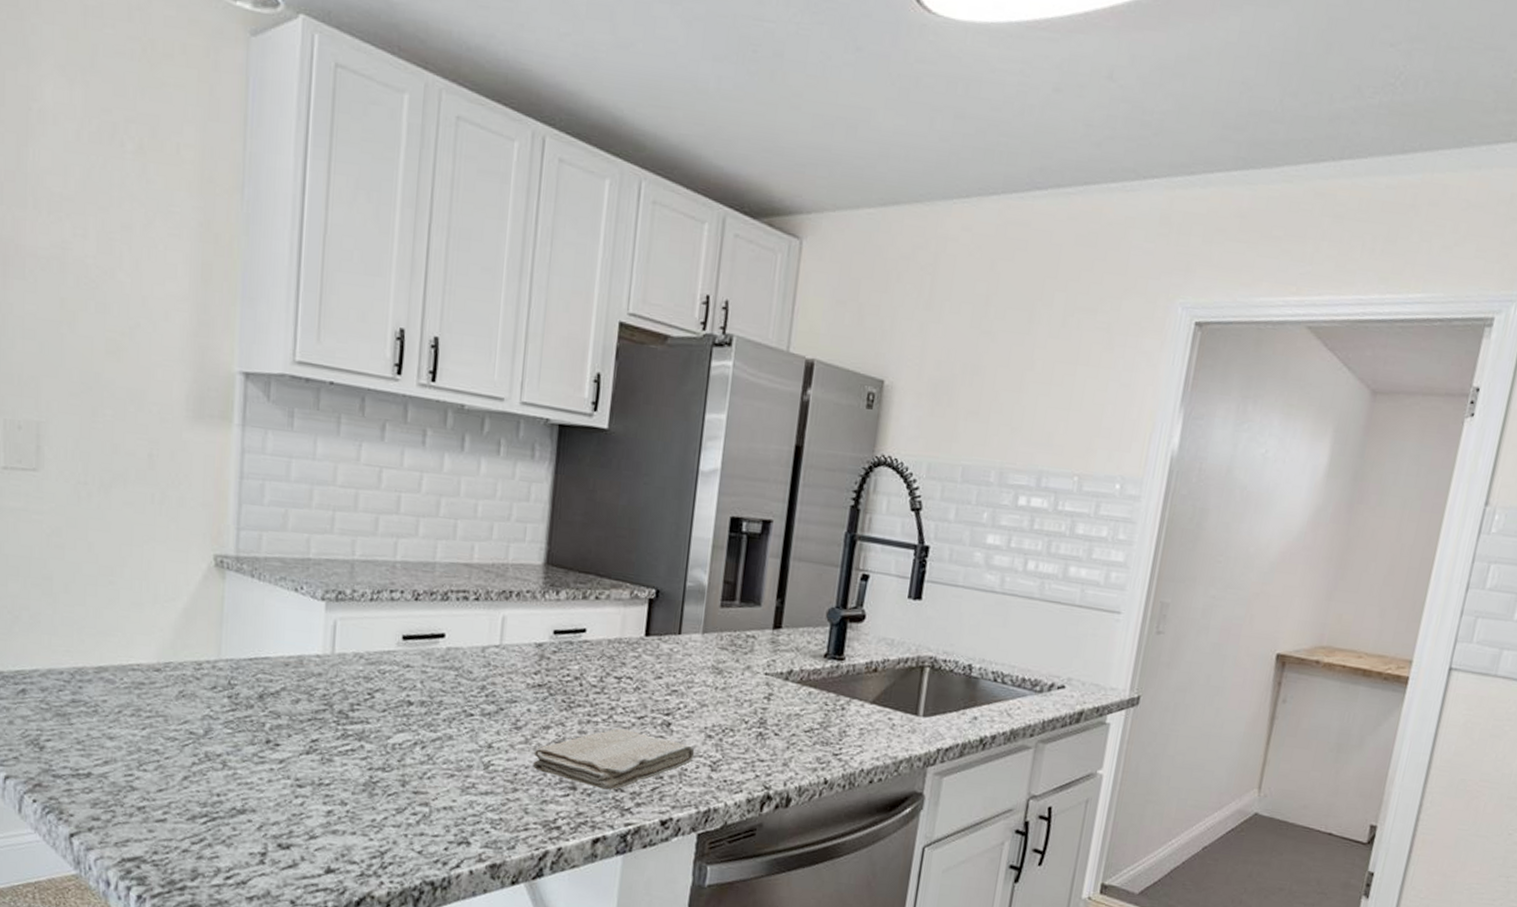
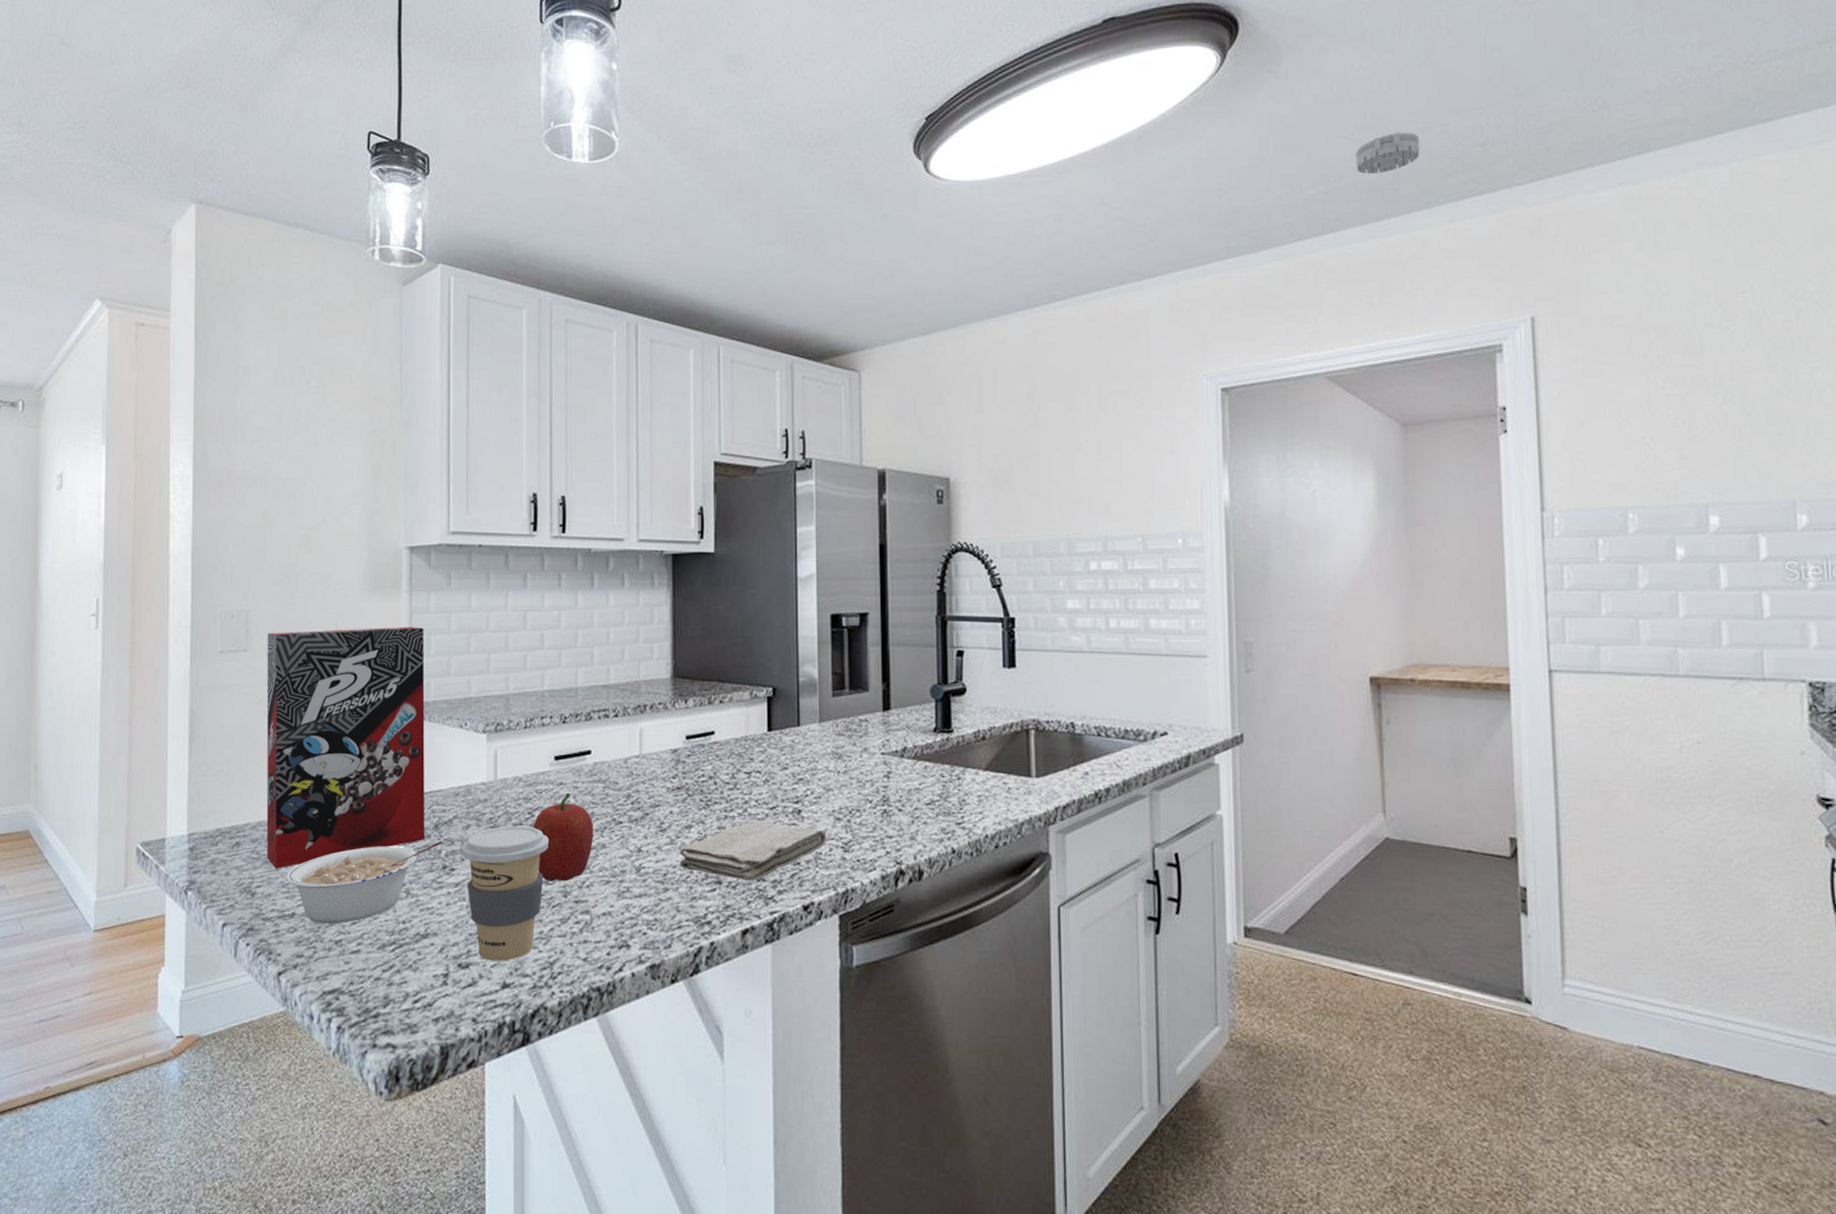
cereal box: none [58,453,257,723] -> present [266,626,425,869]
legume: none [81,710,268,790] -> present [285,840,443,924]
coffee cup: none [288,705,389,846] -> present [461,826,549,961]
fruit: none [372,676,442,770] -> present [533,792,594,882]
smoke detector: none [1394,49,1471,97] -> present [1356,132,1420,175]

